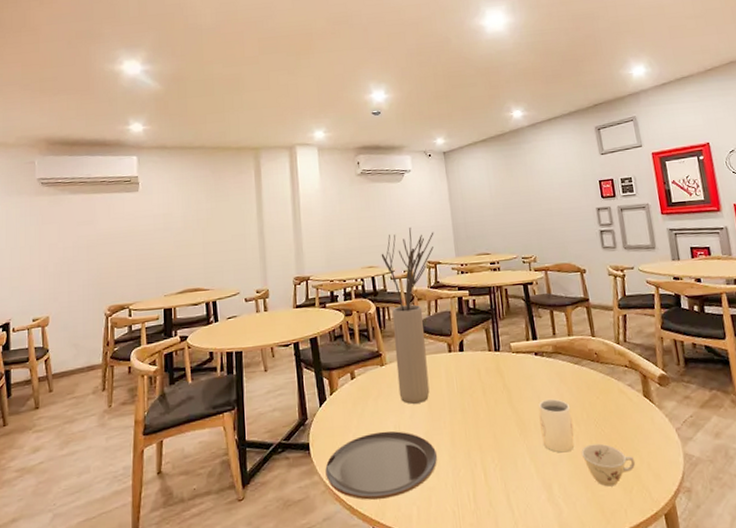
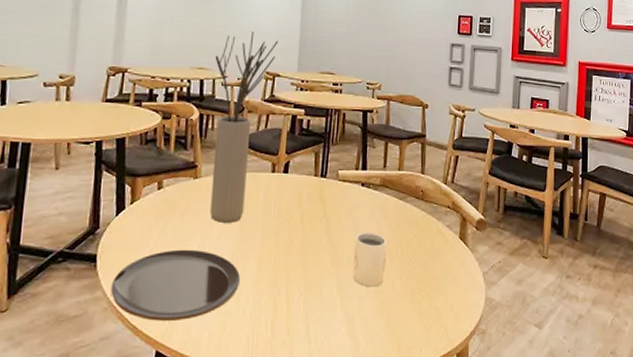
teacup: present [581,443,636,487] -> none [389,281,439,324]

